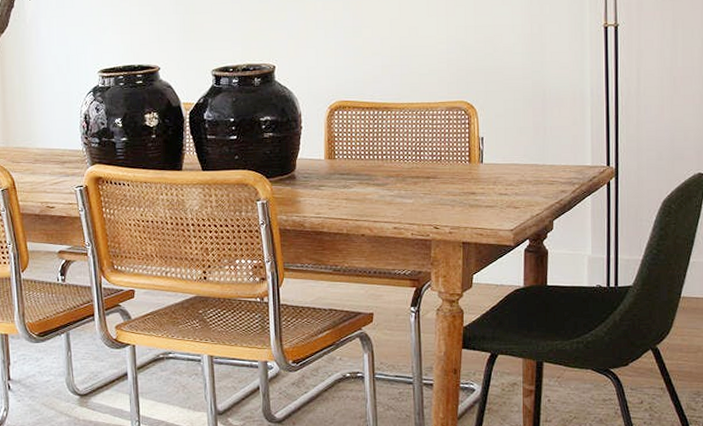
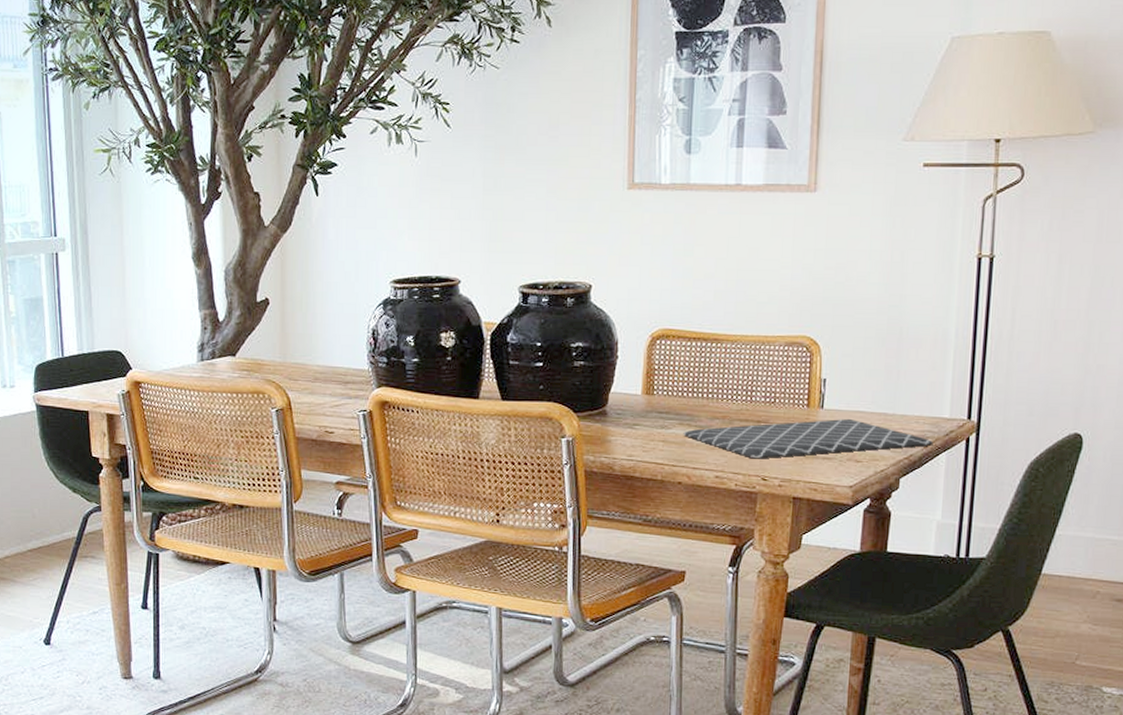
placemat: none [363,170,580,210] -> present [683,418,934,459]

